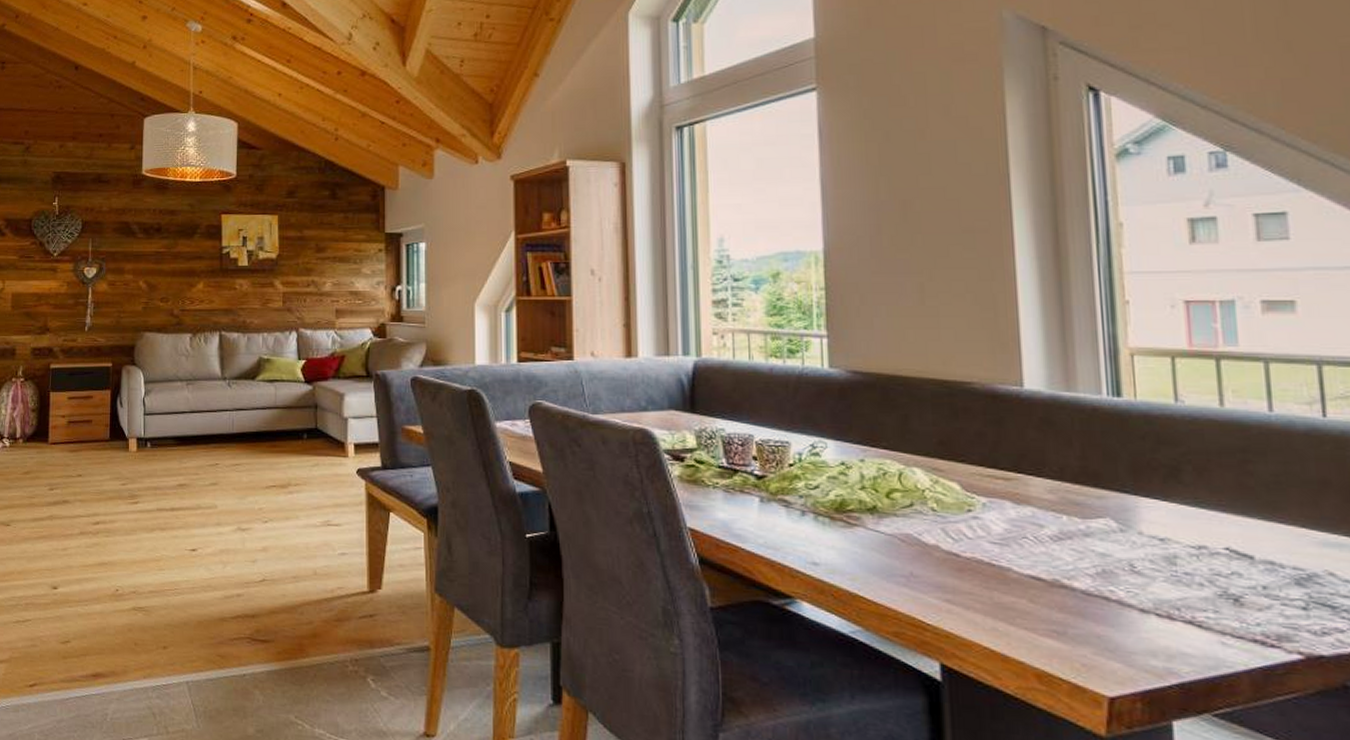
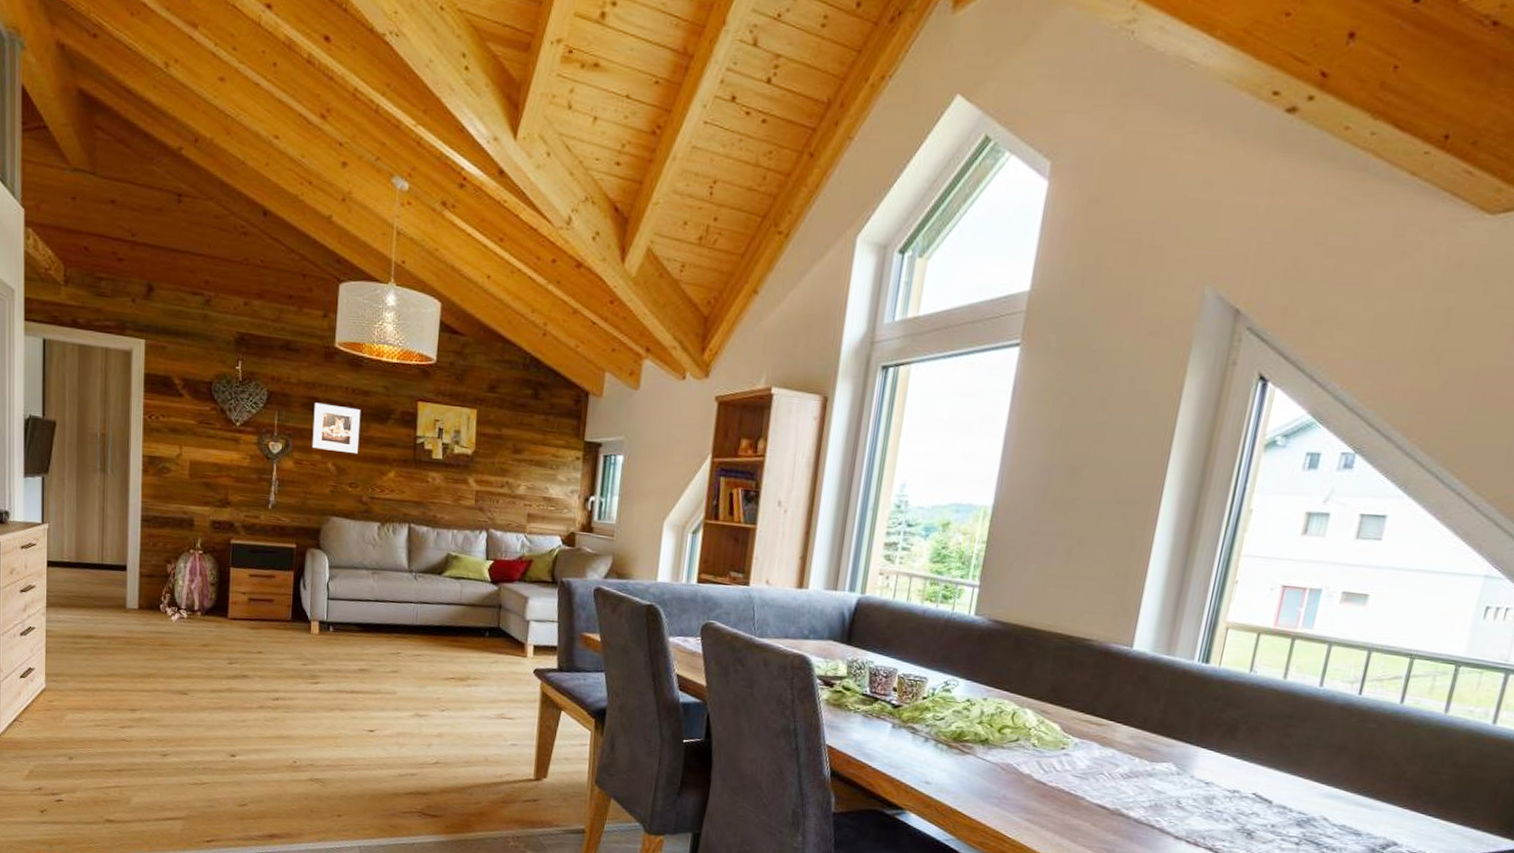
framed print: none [124,226,168,270] -> present [312,402,360,455]

